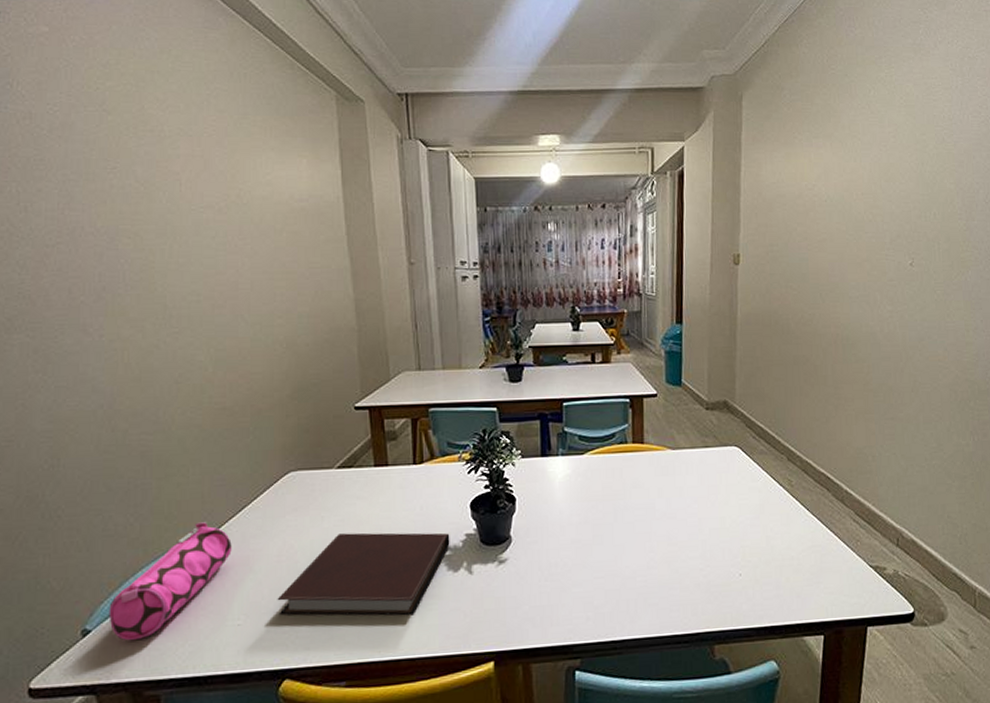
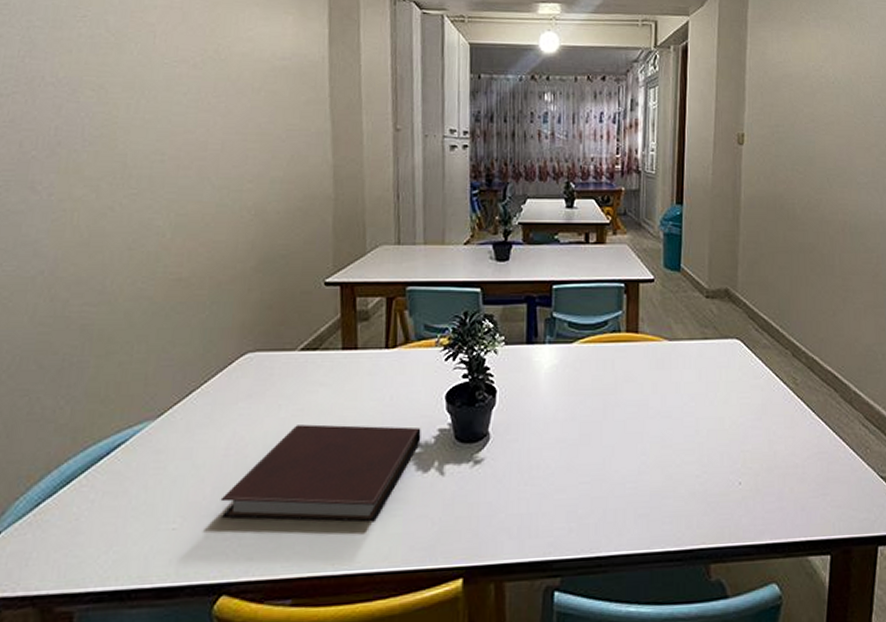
pencil case: present [109,522,232,641] -> none [23,407,174,546]

